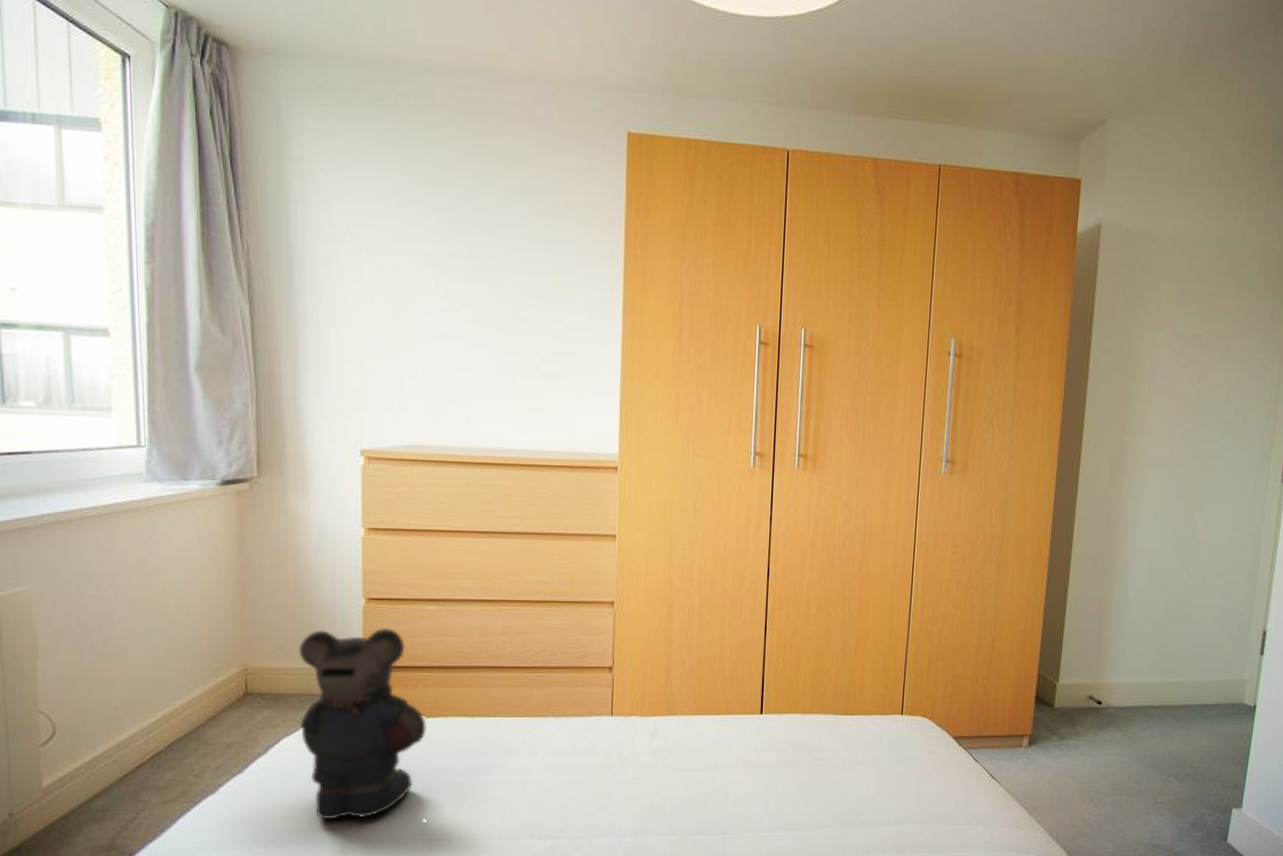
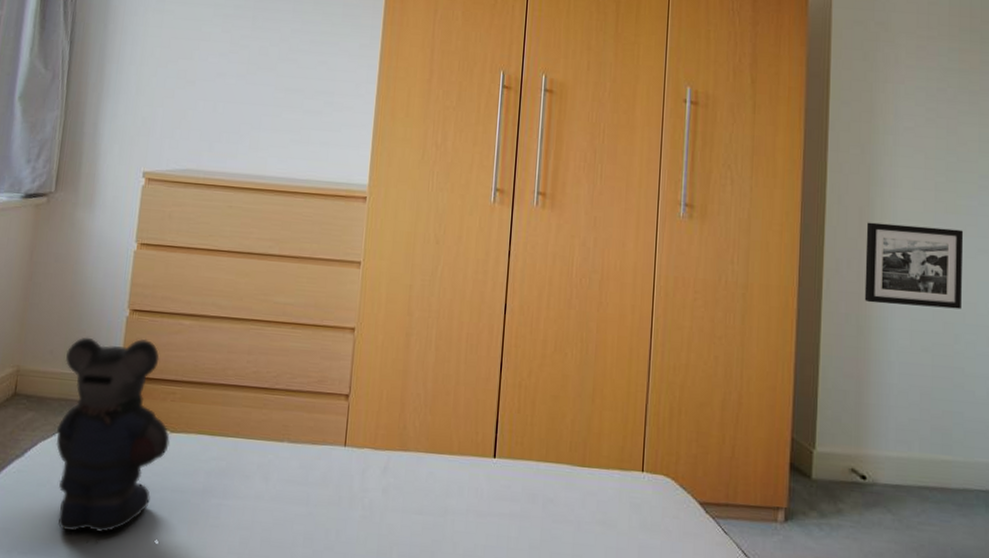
picture frame: none [1111,470,1205,548] -> present [864,222,964,309]

